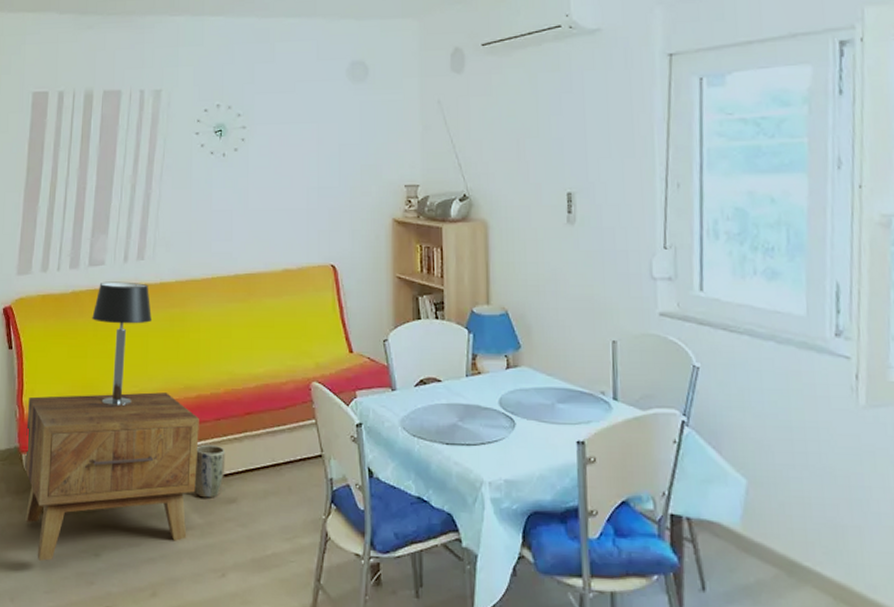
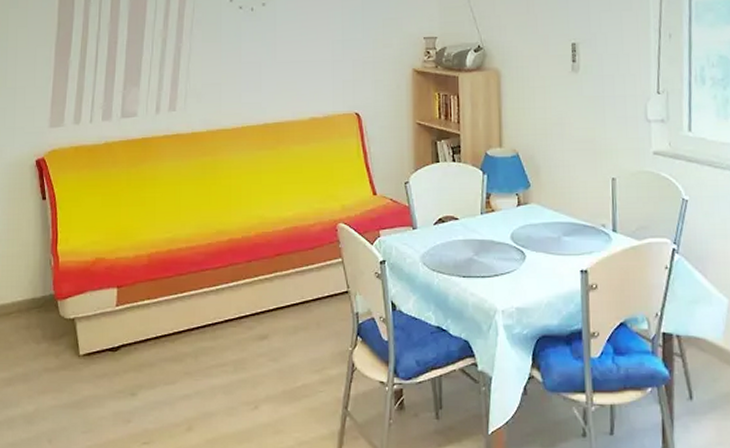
side table: present [24,392,199,561] -> none [59,237,231,402]
table lamp: present [92,282,153,405] -> none [125,132,185,251]
plant pot: present [194,444,226,498] -> none [227,285,257,336]

